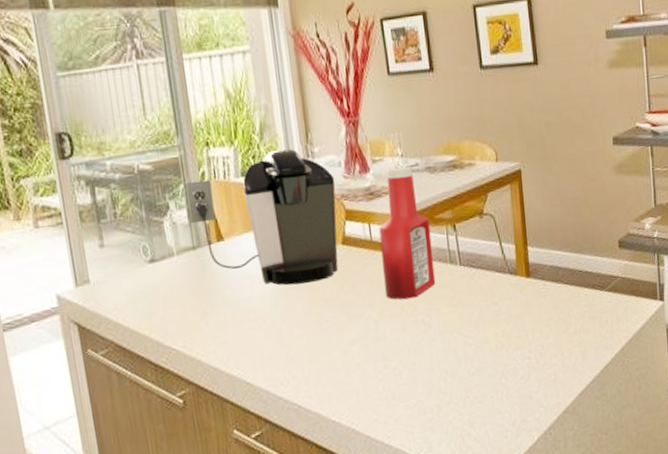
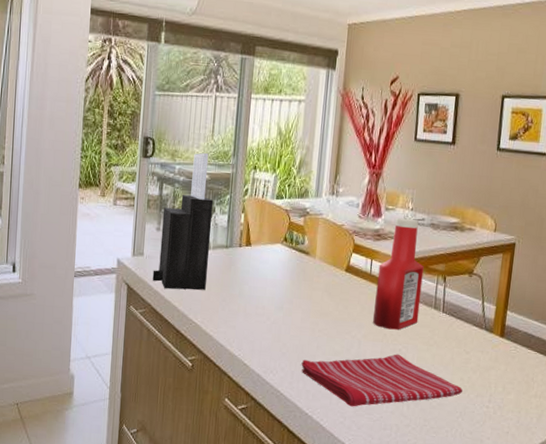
knife block: none [102,138,179,318] -> present [152,153,214,290]
coffee maker: present [185,148,338,286] -> none [228,183,351,297]
dish towel: none [315,324,499,399] -> present [301,354,463,407]

